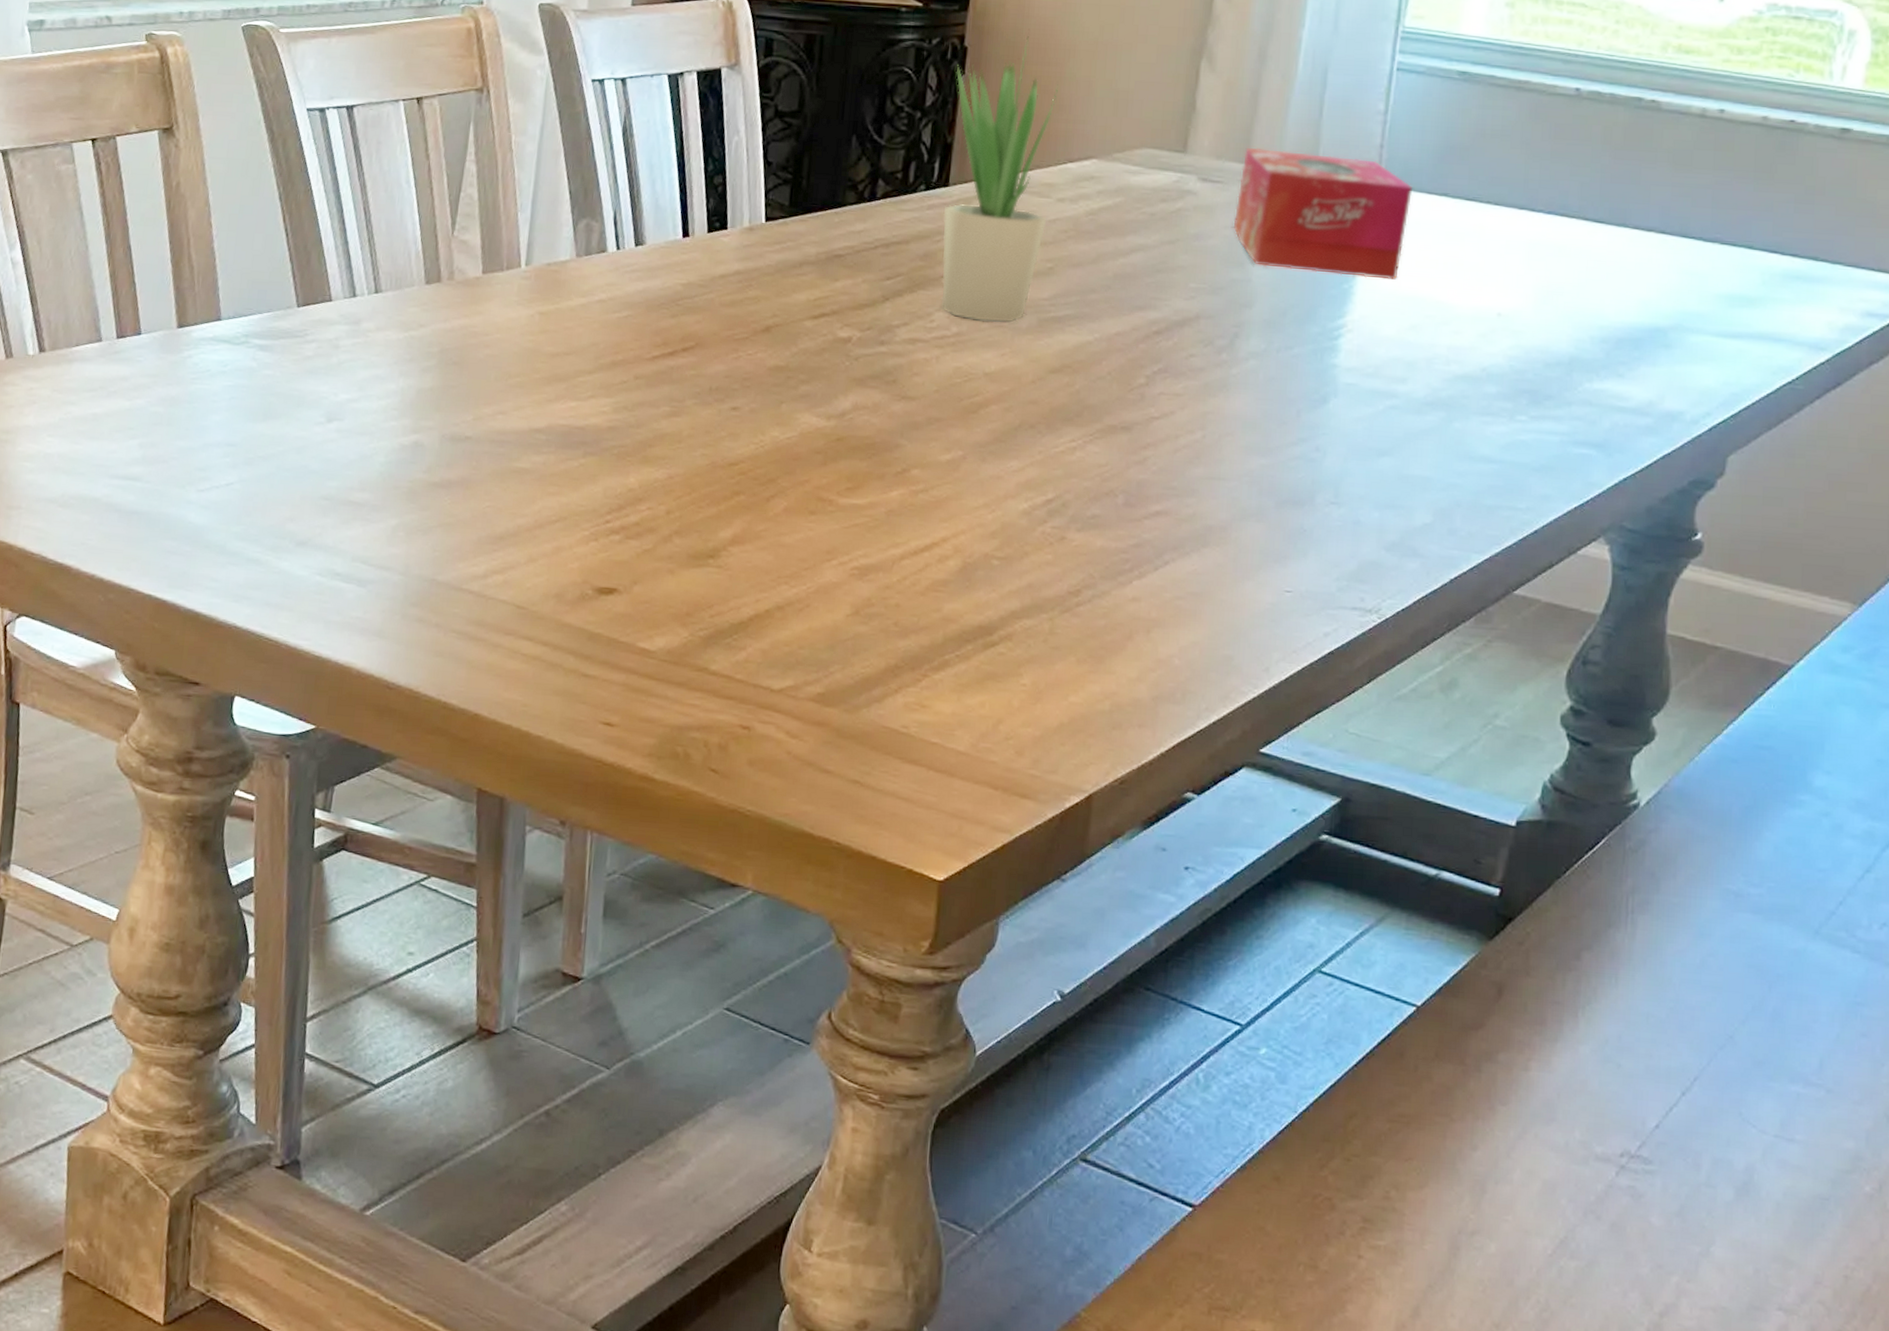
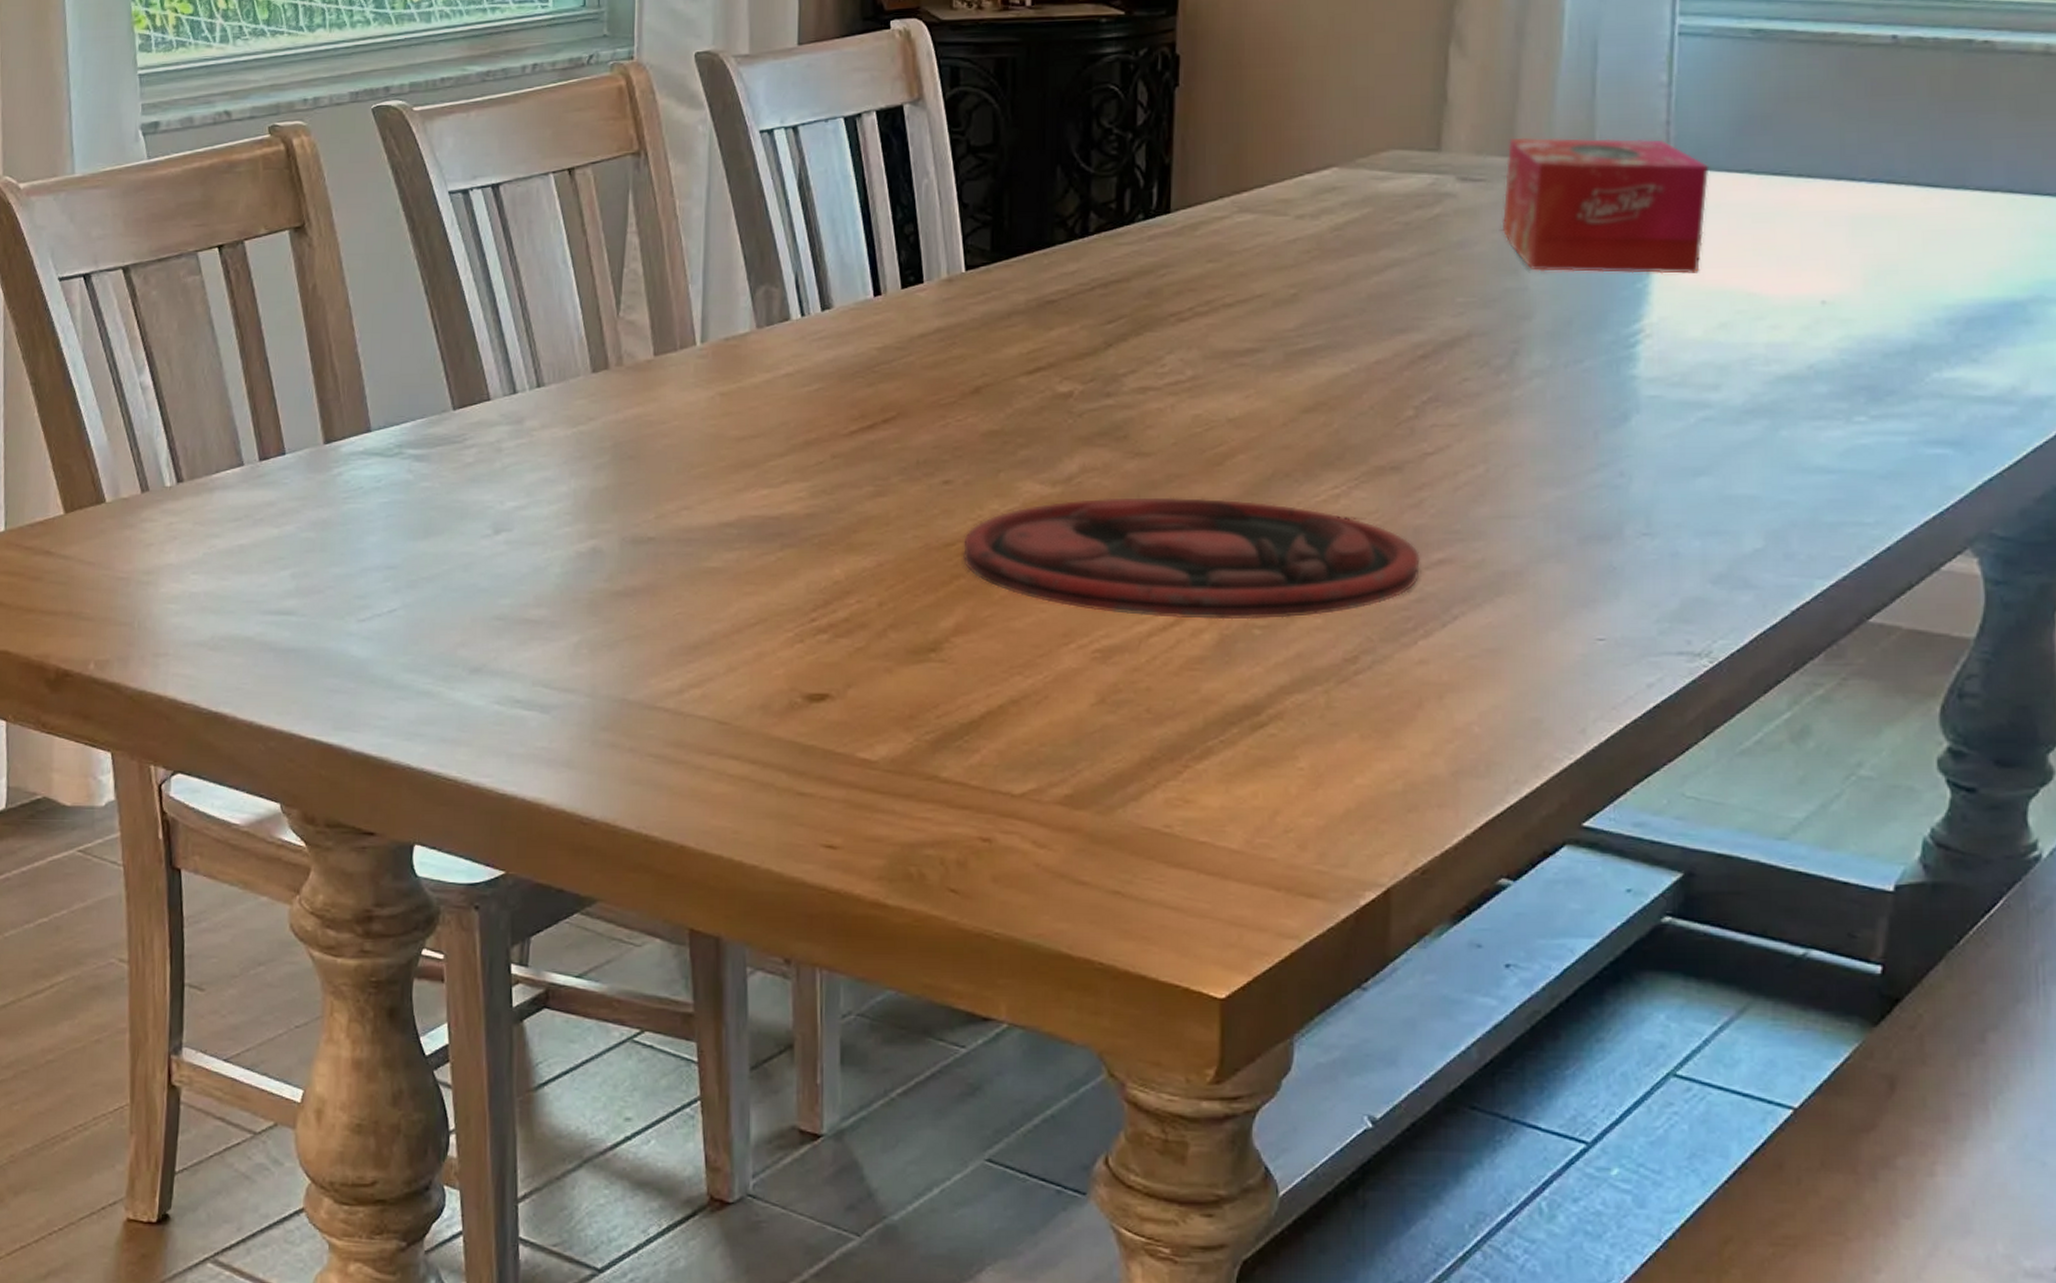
plate: none [744,433,1141,552] -> present [963,497,1420,620]
potted plant: present [941,28,1058,323] -> none [1166,27,1287,361]

